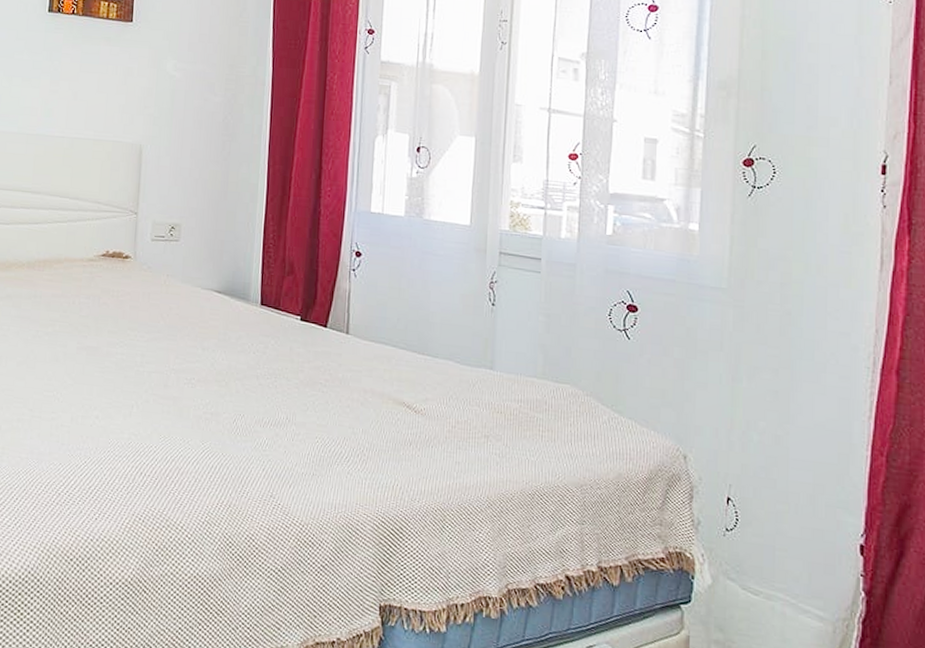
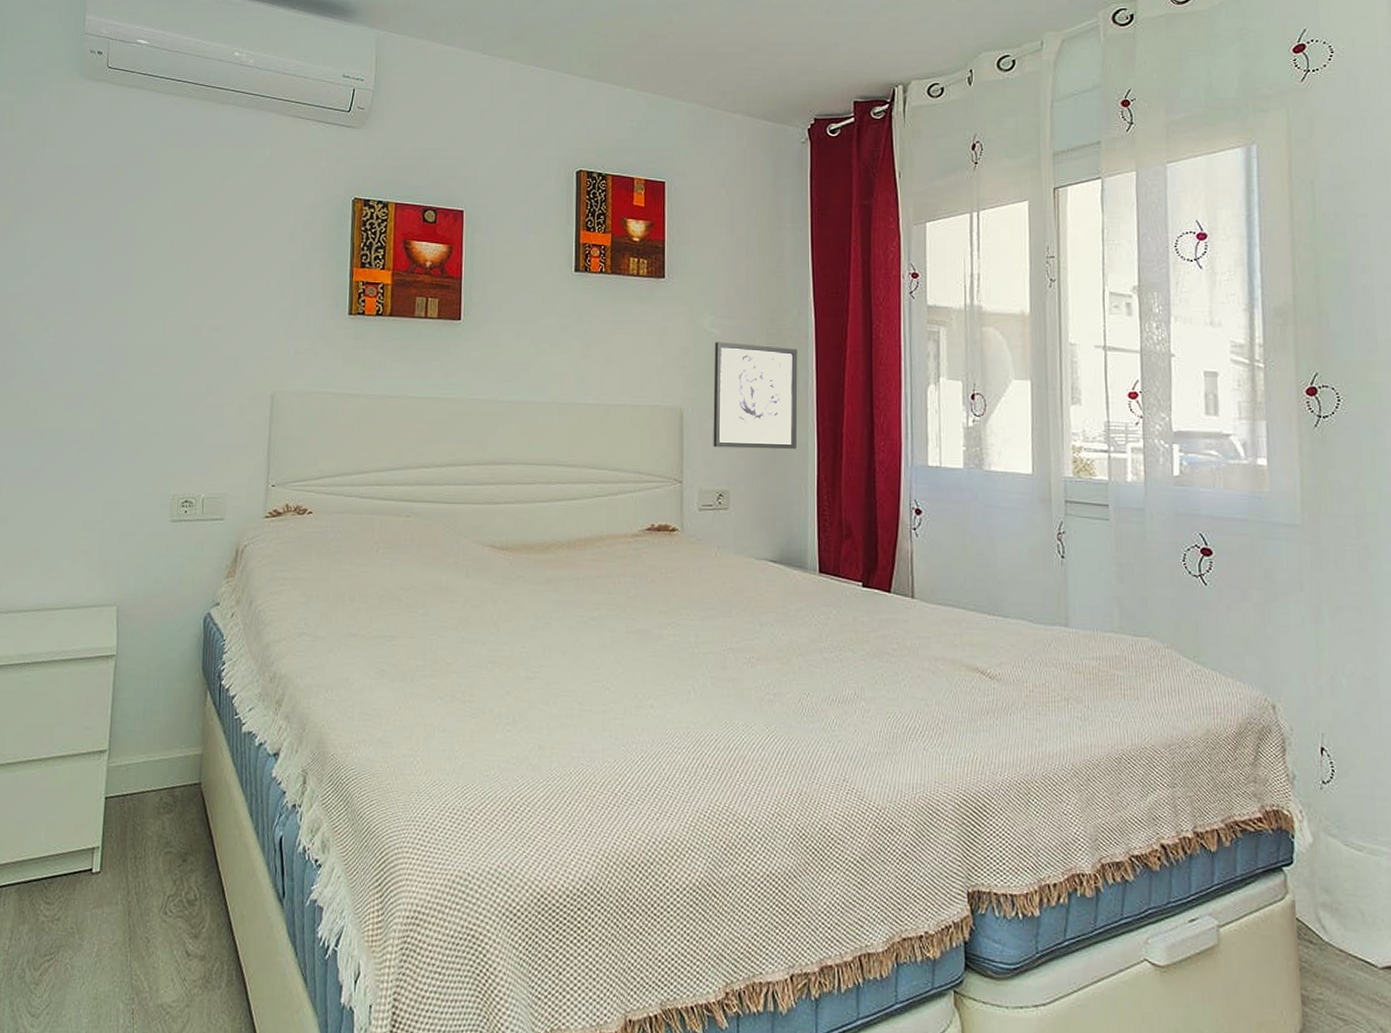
wall art: none [168,84,254,189] -> present [713,342,798,450]

